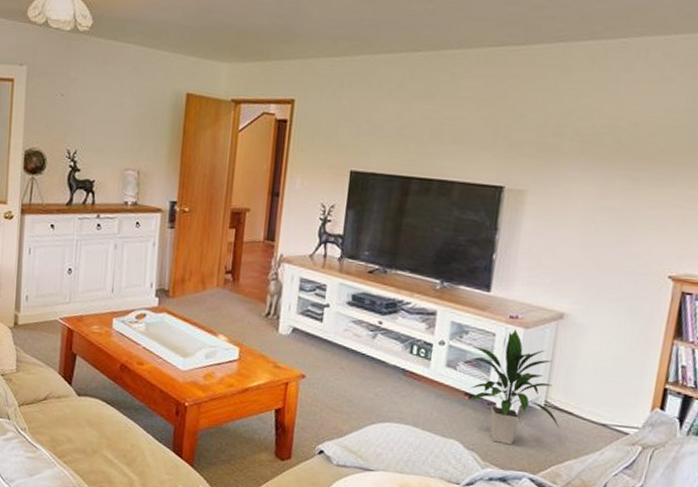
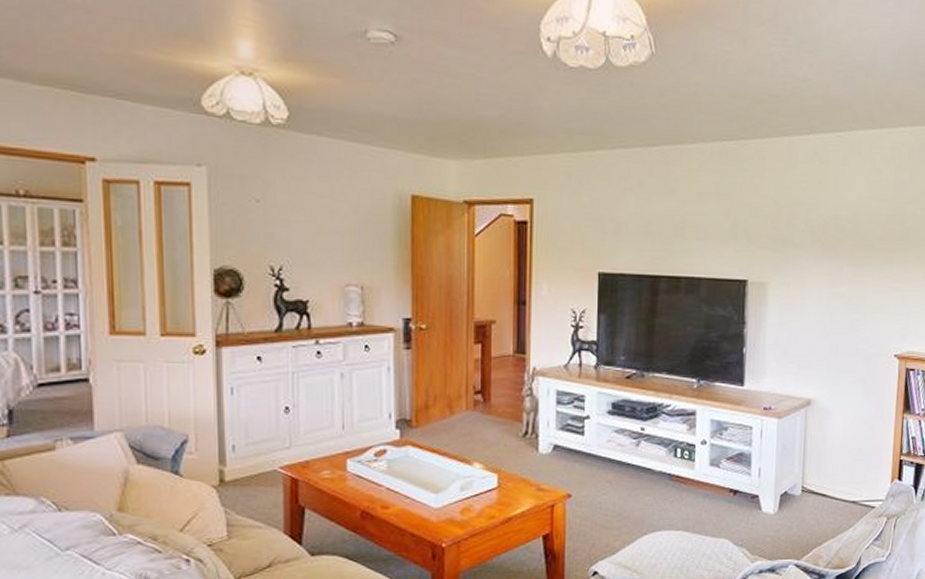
indoor plant: present [469,330,560,444] -> none [731,421,817,534]

